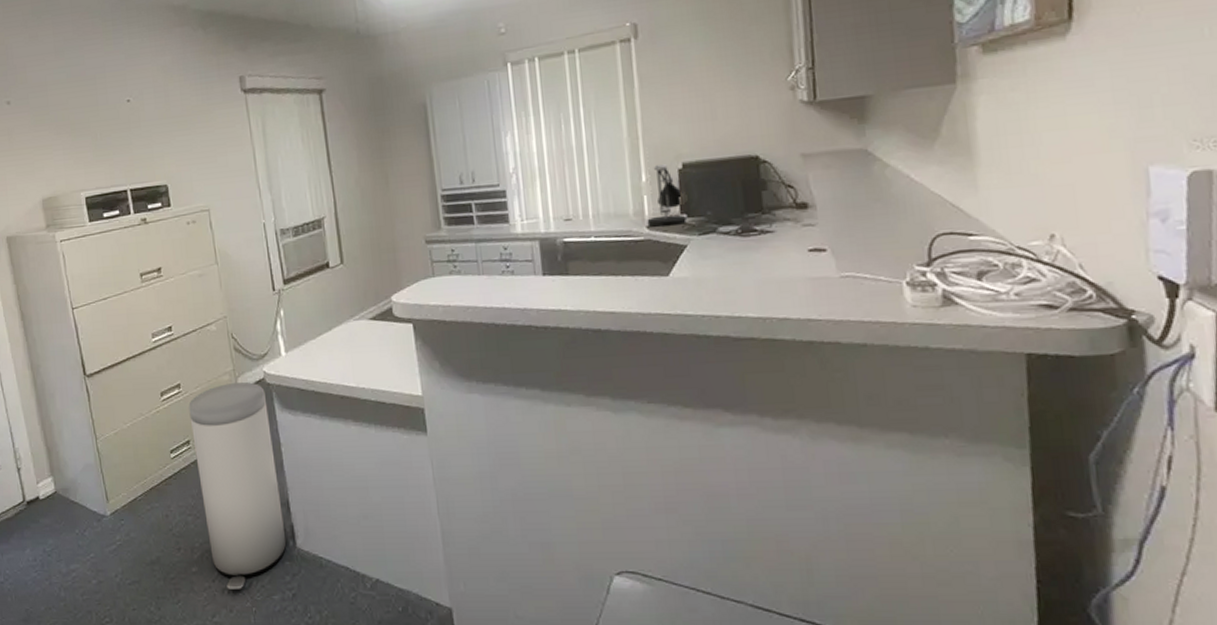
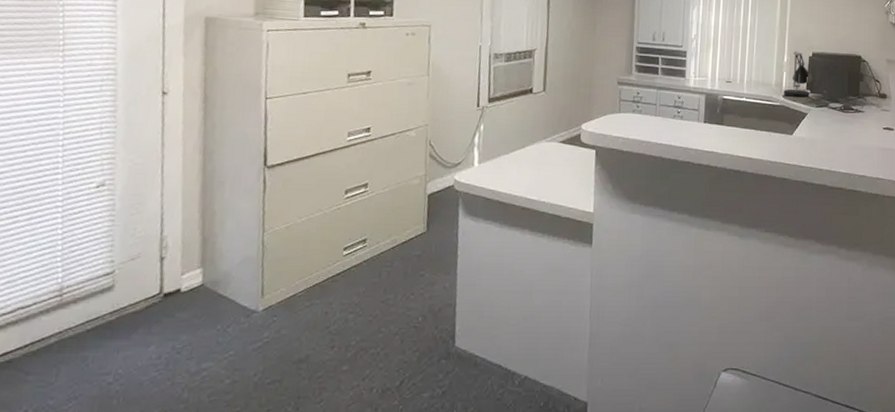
pedal bin: present [188,382,287,591] -> none [366,187,452,389]

